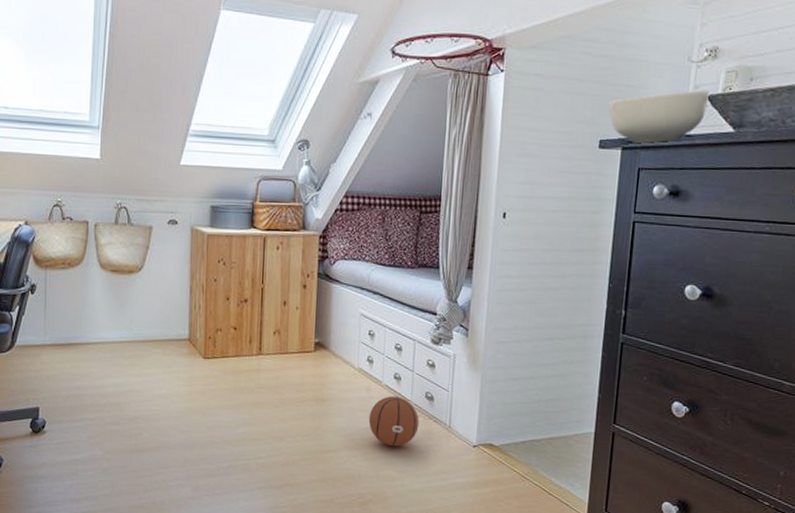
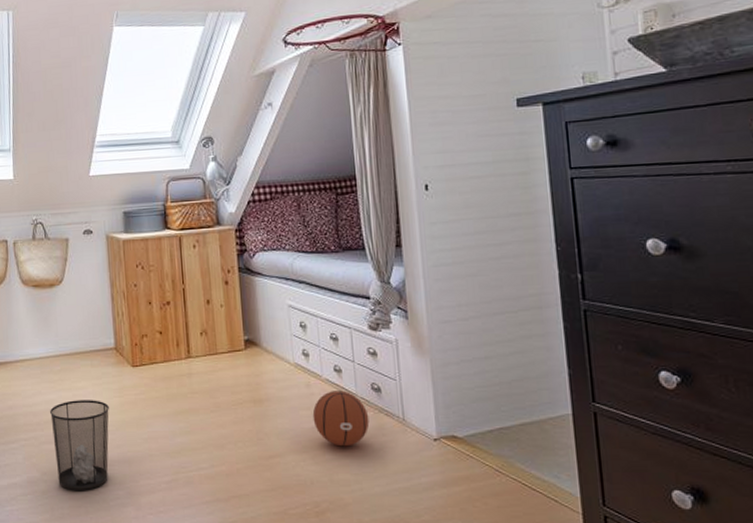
waste bin: none [117,385,177,471] -> present [49,400,109,491]
bowl: present [608,90,709,144] -> none [519,33,630,98]

